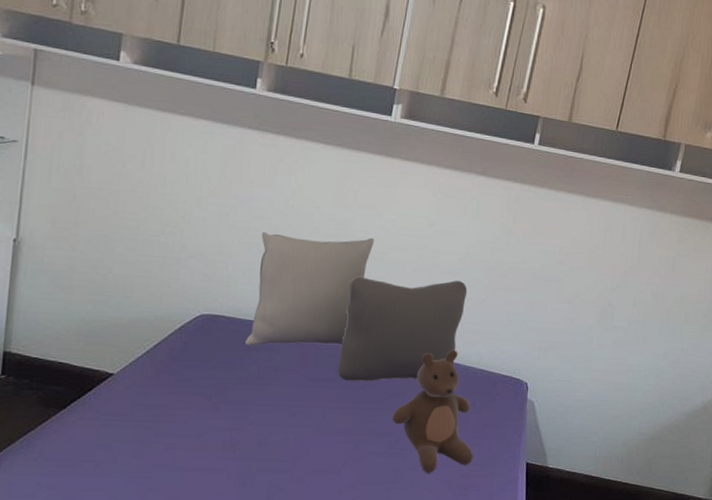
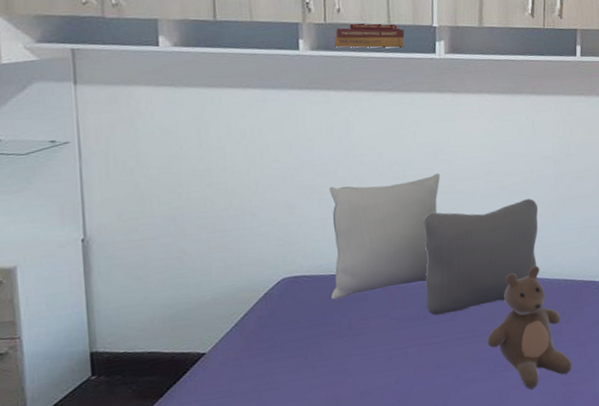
books: none [292,72,364,104] -> present [334,23,405,48]

